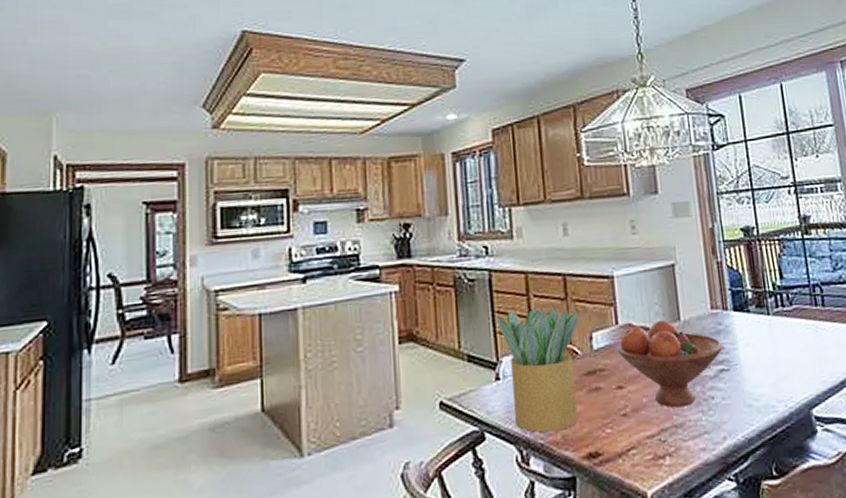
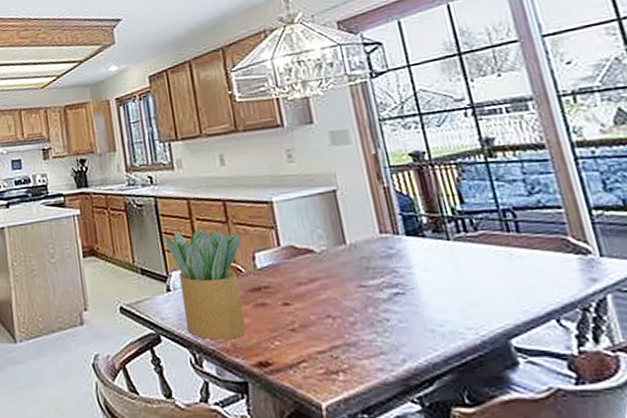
fruit bowl: present [617,319,724,408] -> none [281,242,397,327]

